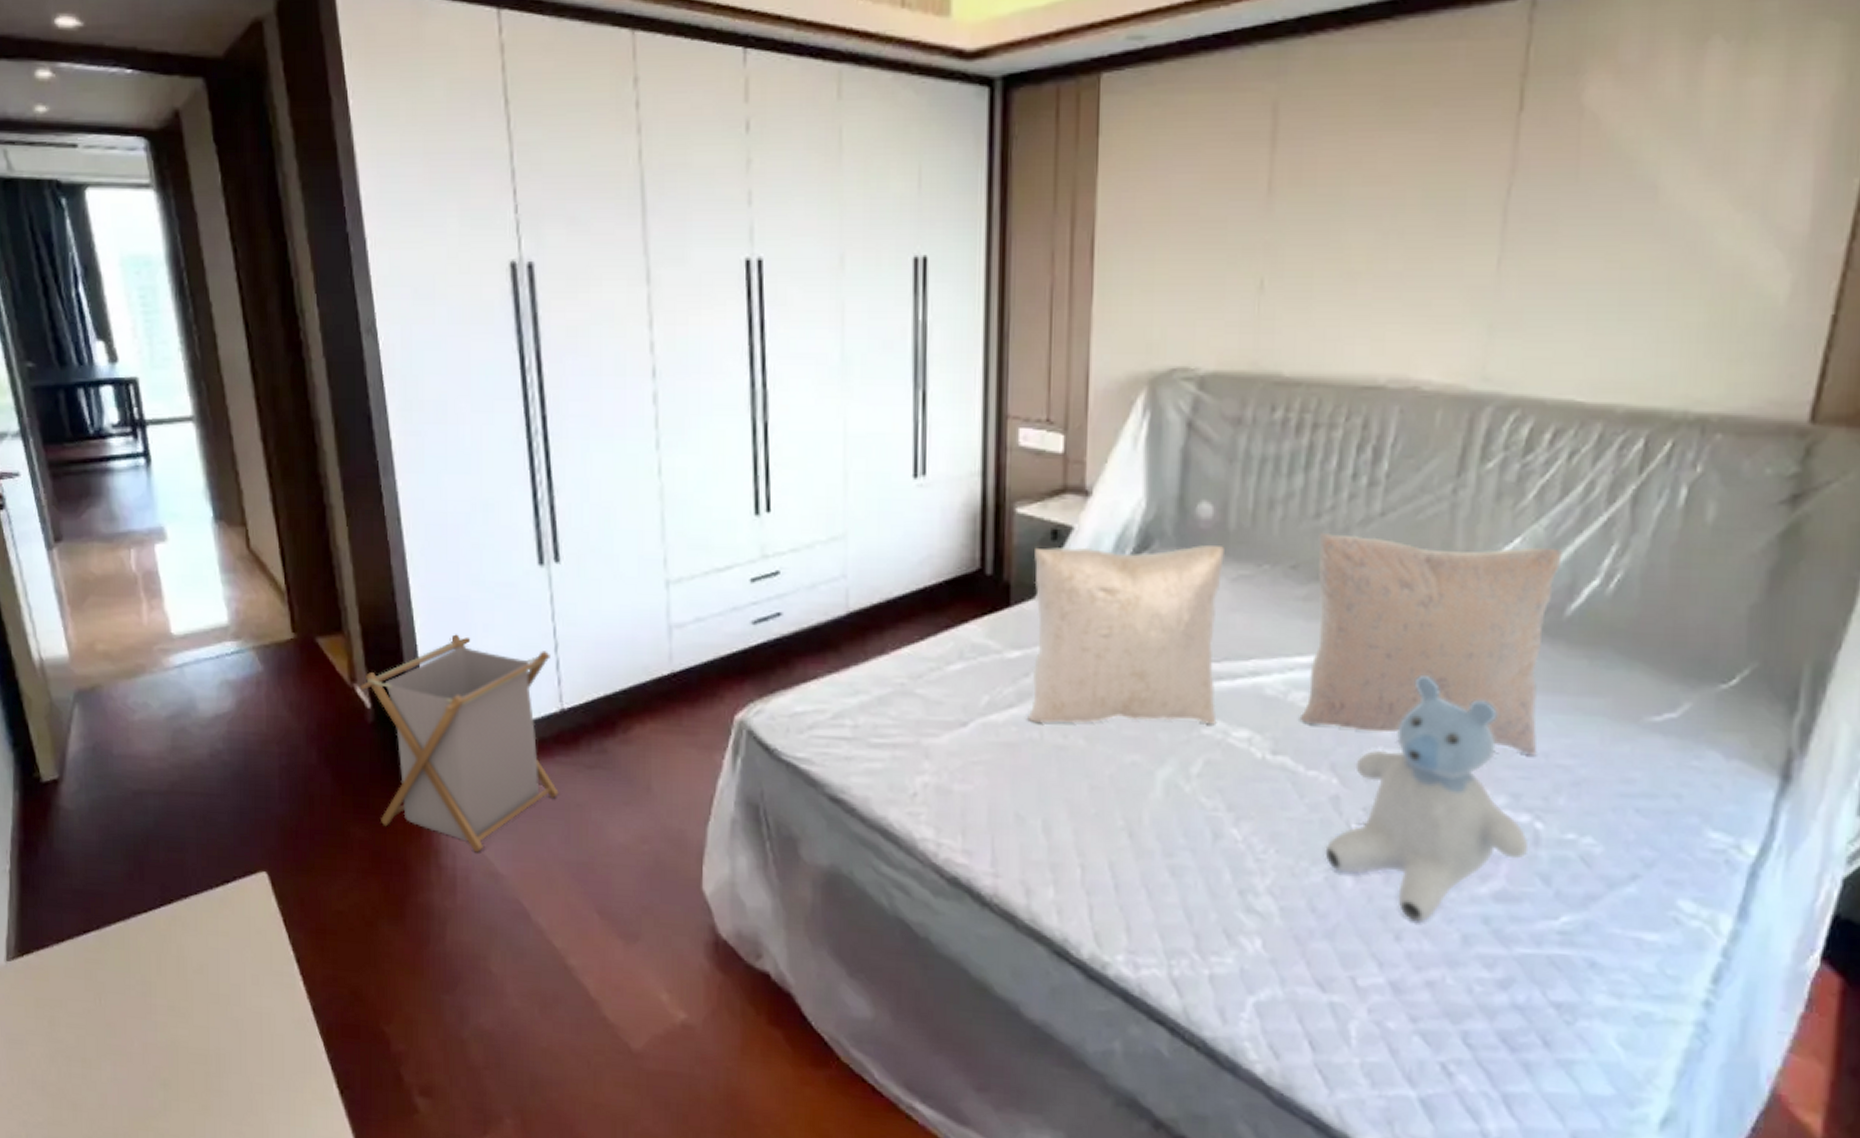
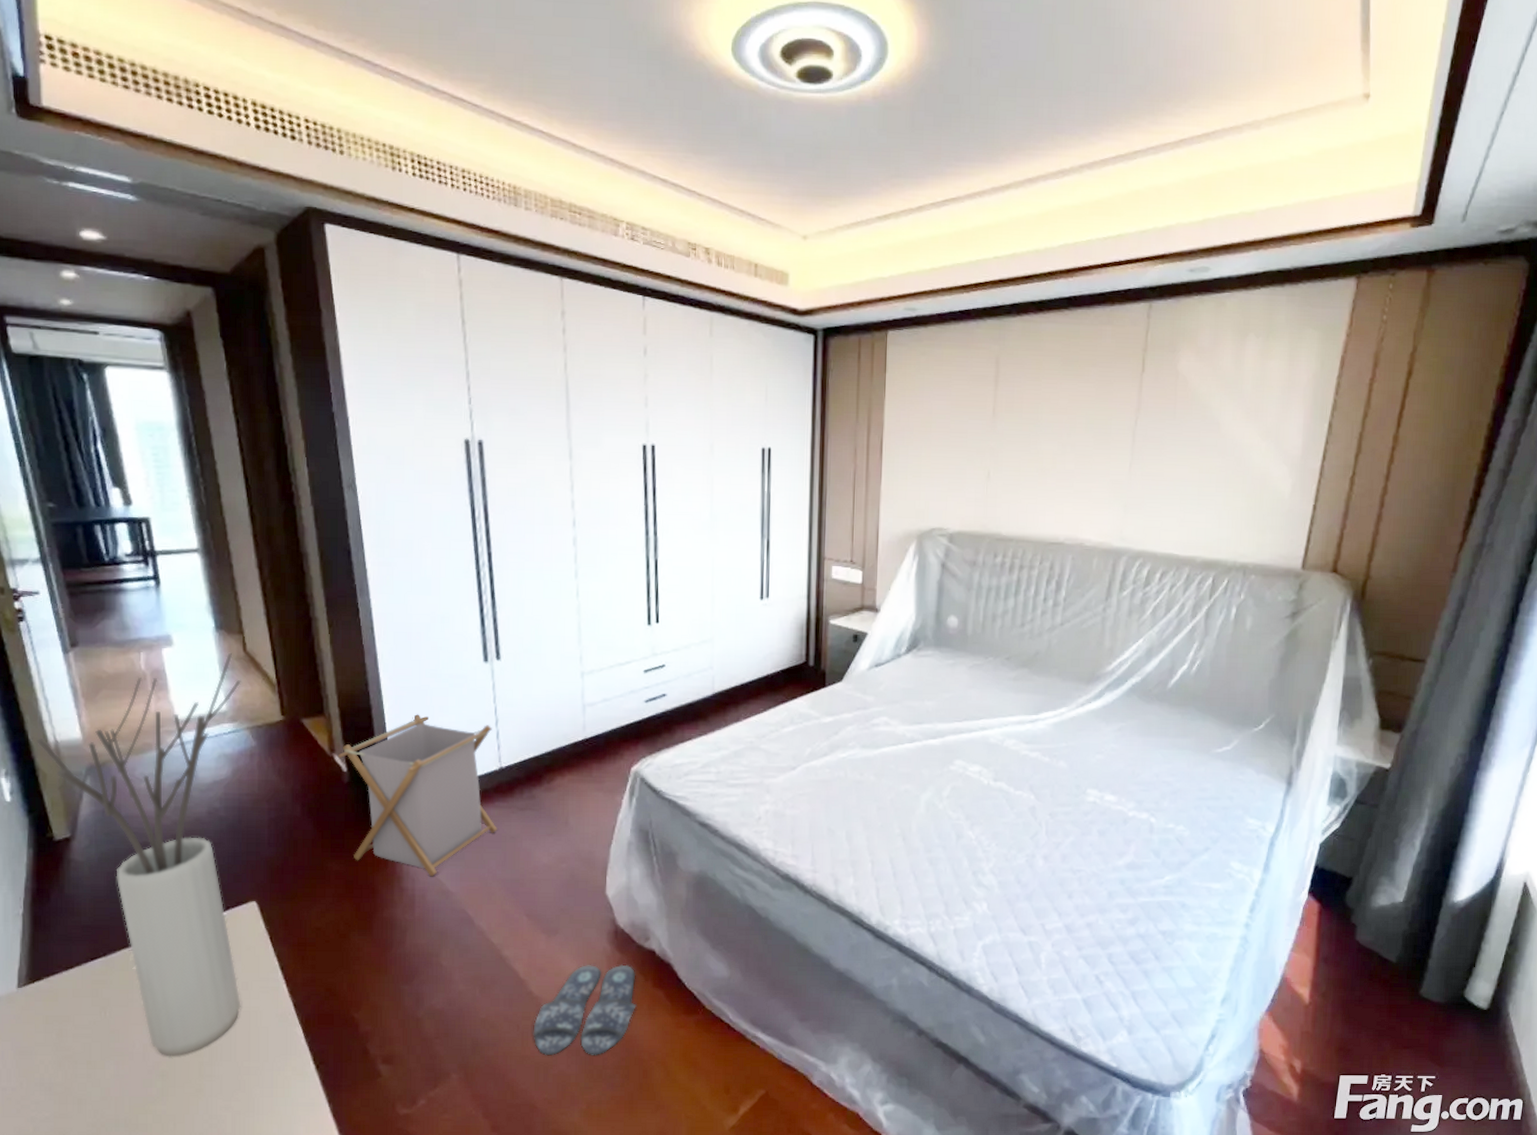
vase: none [20,551,252,1062] -> present [37,653,241,1057]
slippers: none [608,986,745,1113] -> present [533,964,637,1056]
pillow: present [1027,544,1226,725] -> none [836,644,966,766]
pillow: present [1299,532,1563,756] -> none [1011,636,1166,776]
stuffed bear: present [1325,674,1529,923] -> none [1026,726,1147,886]

